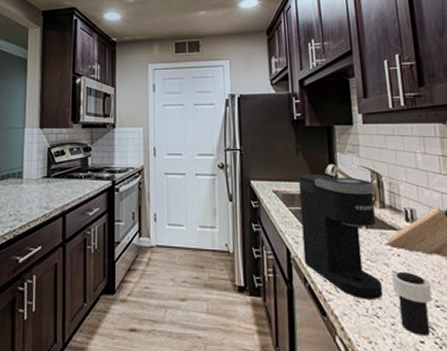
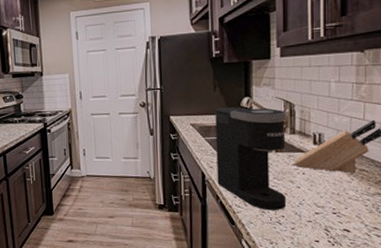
cup: present [391,271,432,335] -> none [296,186,330,236]

